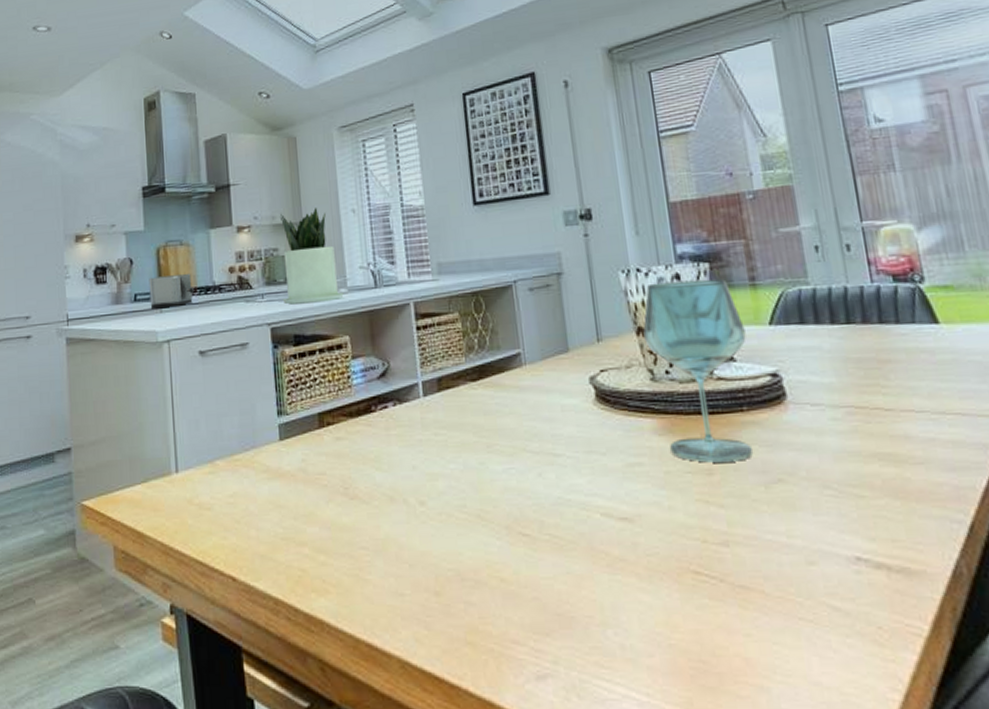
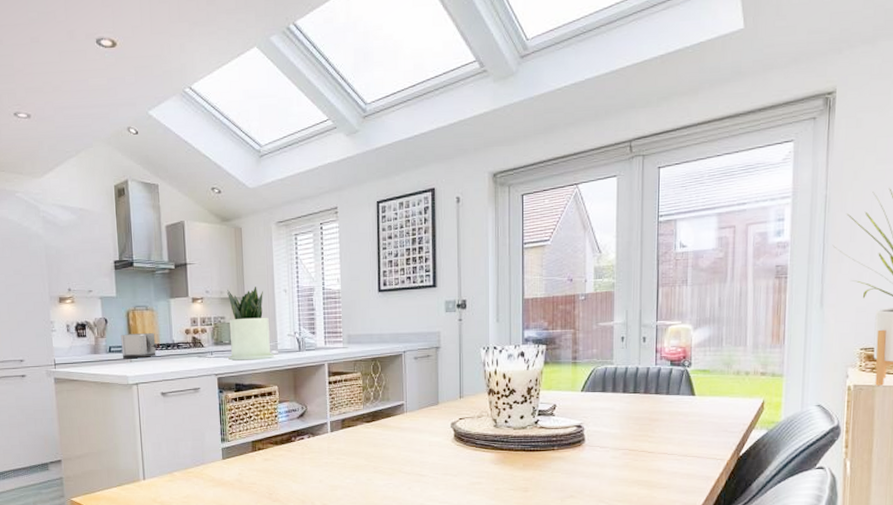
wine glass: present [643,279,754,463] -> none [493,357,564,483]

